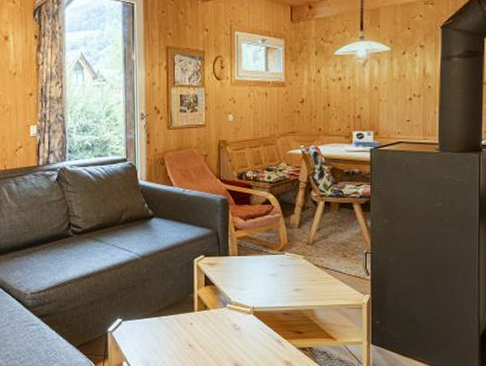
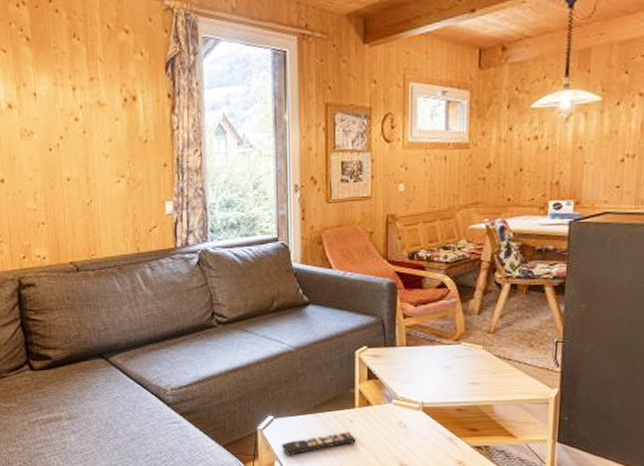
remote control: none [129,334,196,357] -> present [281,432,356,456]

